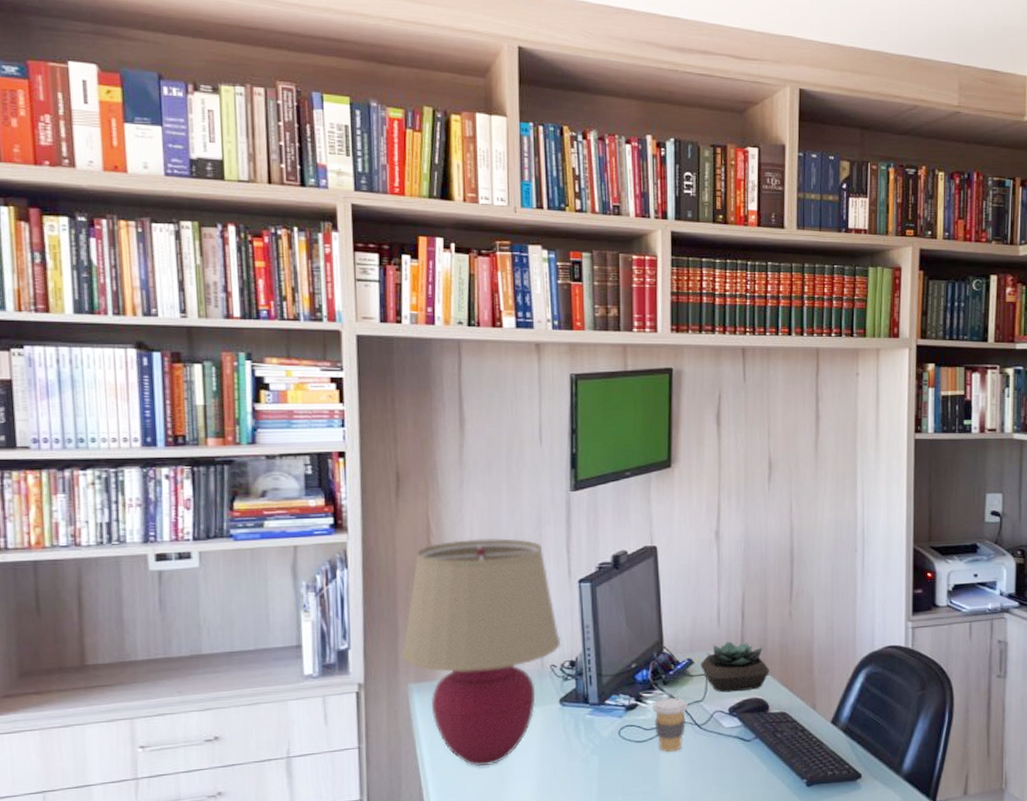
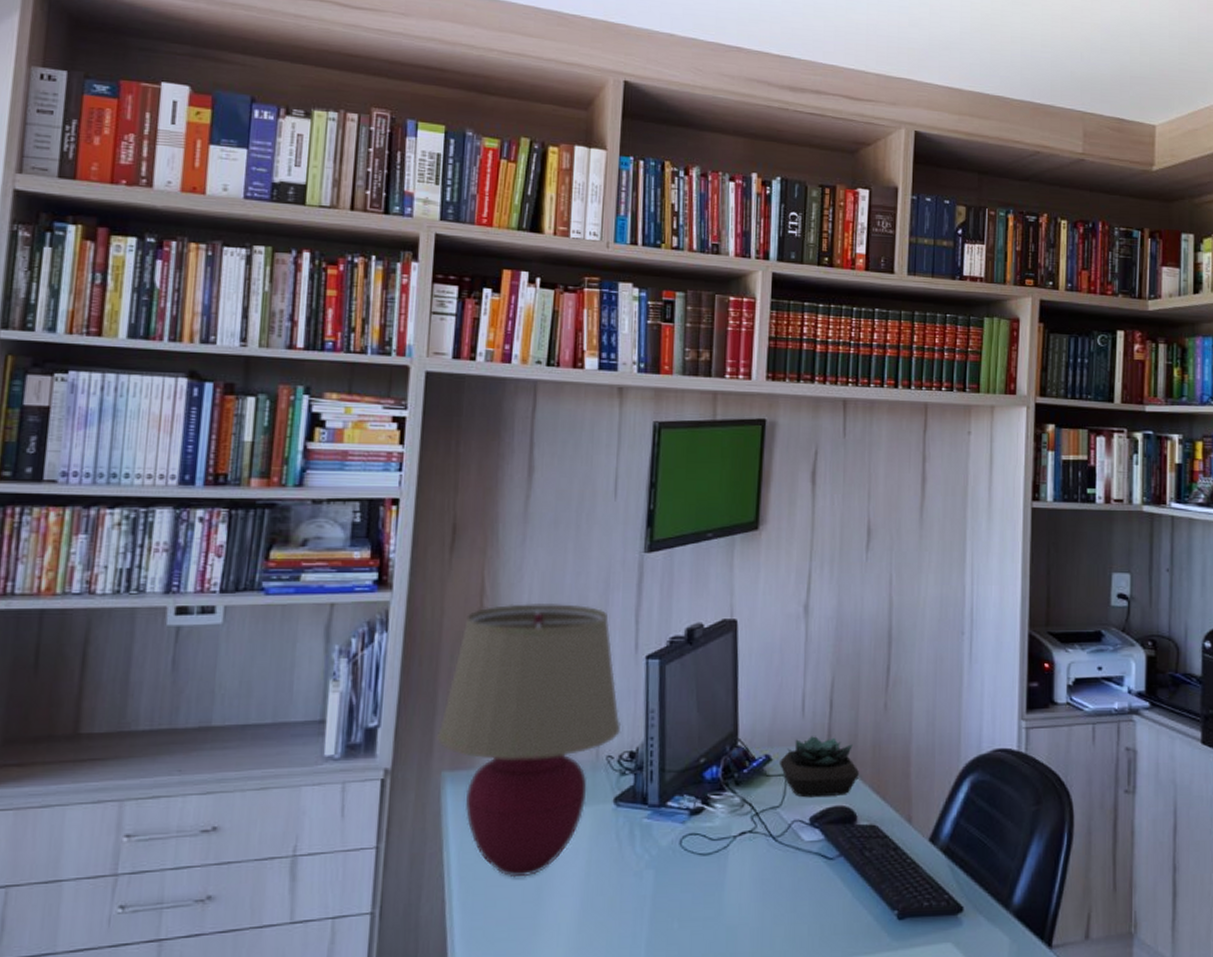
coffee cup: present [653,697,688,753] -> none [721,801,762,870]

